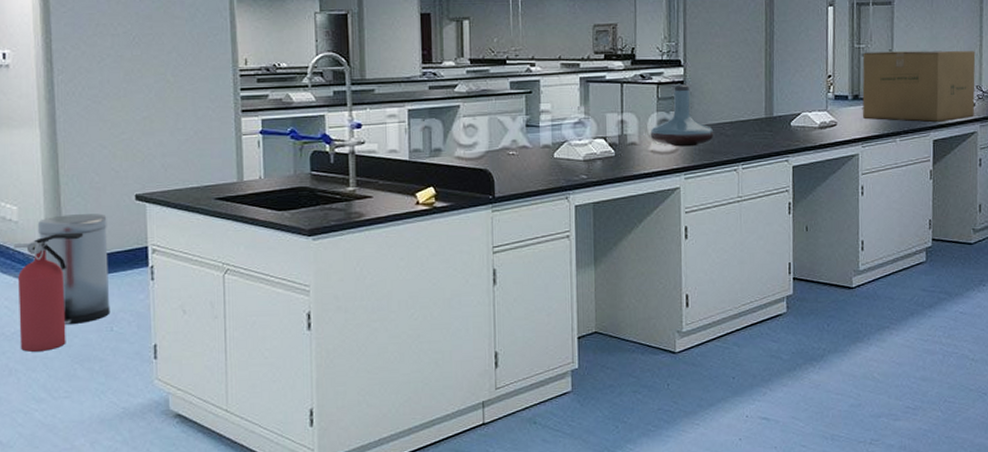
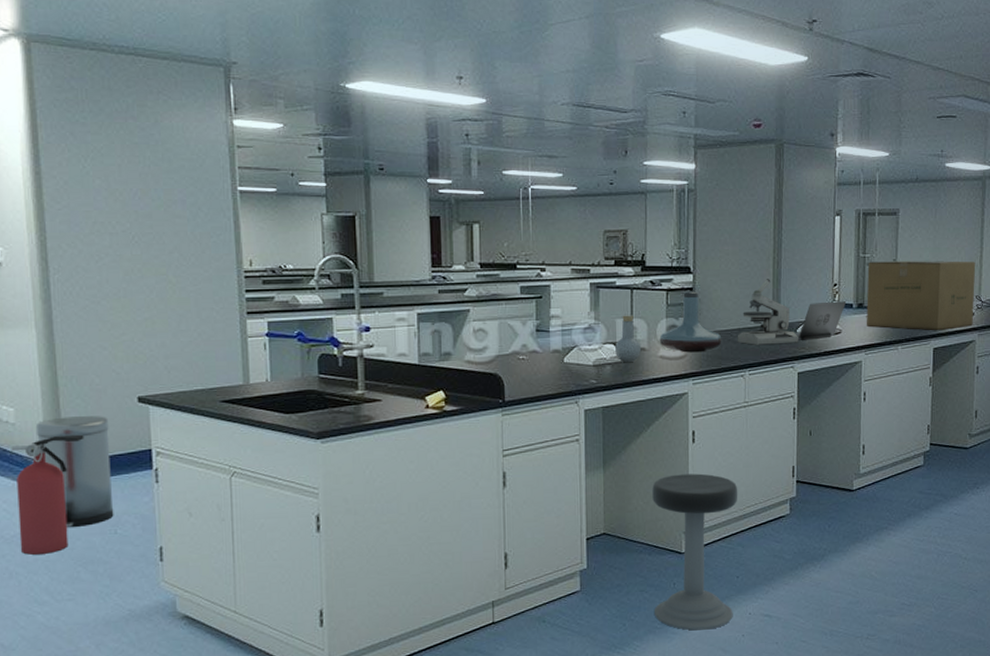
flask: none [604,109,633,158] -> present [614,315,642,363]
stool: none [644,270,733,434] -> present [652,473,738,631]
microscope: none [729,71,793,139] -> present [737,279,798,345]
laptop: none [789,93,842,133] -> present [795,301,847,340]

